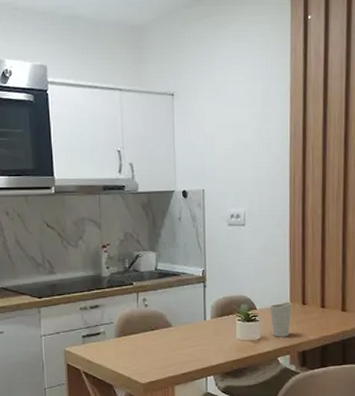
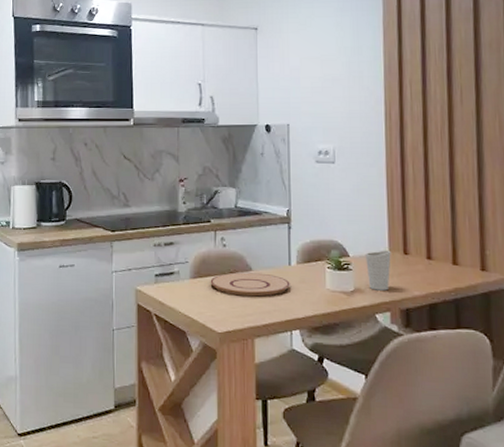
plate: none [134,328,206,350] -> present [210,272,290,297]

